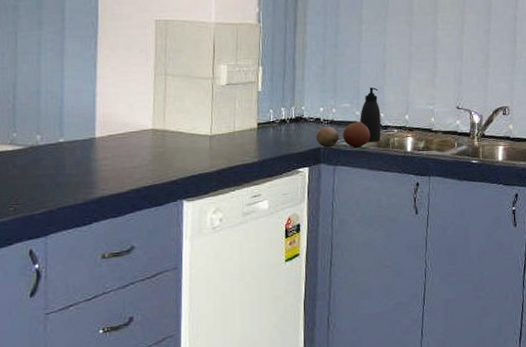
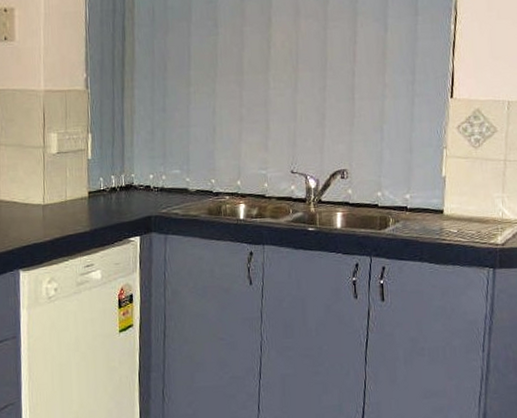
fruit: present [316,126,339,148] -> none [147,193,170,216]
fruit: present [343,121,371,148] -> none [173,188,202,216]
soap dispenser: present [360,87,382,142] -> none [190,152,213,210]

